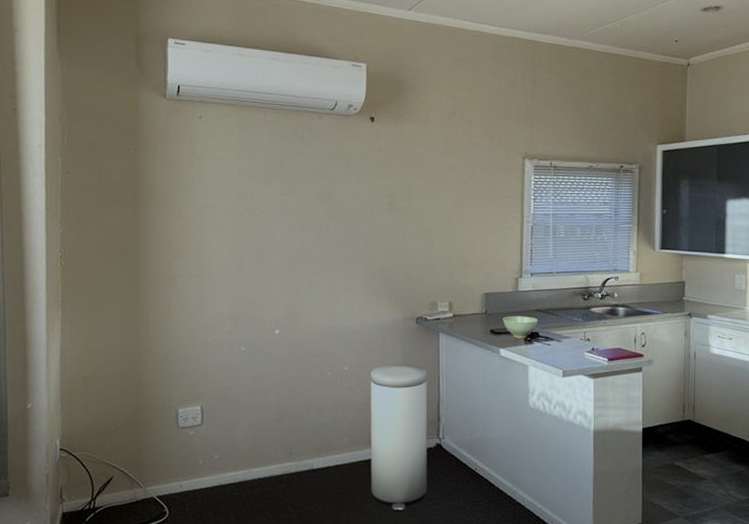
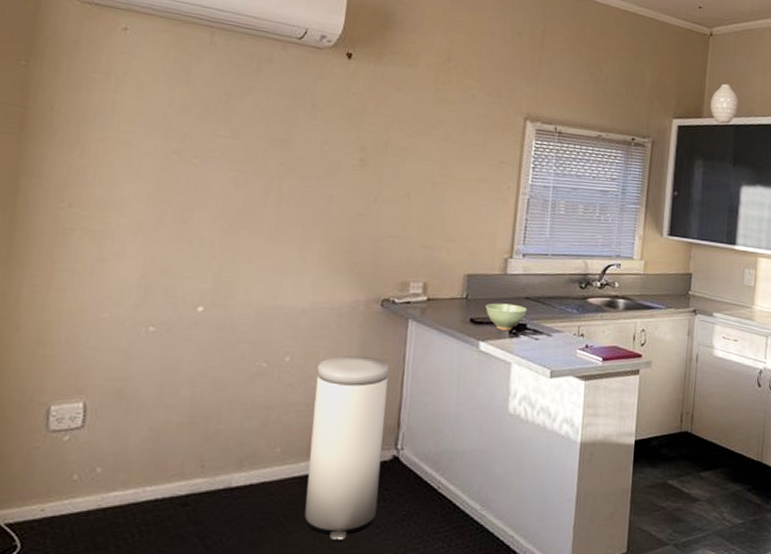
vase: none [691,108,720,145] -> present [709,83,739,124]

